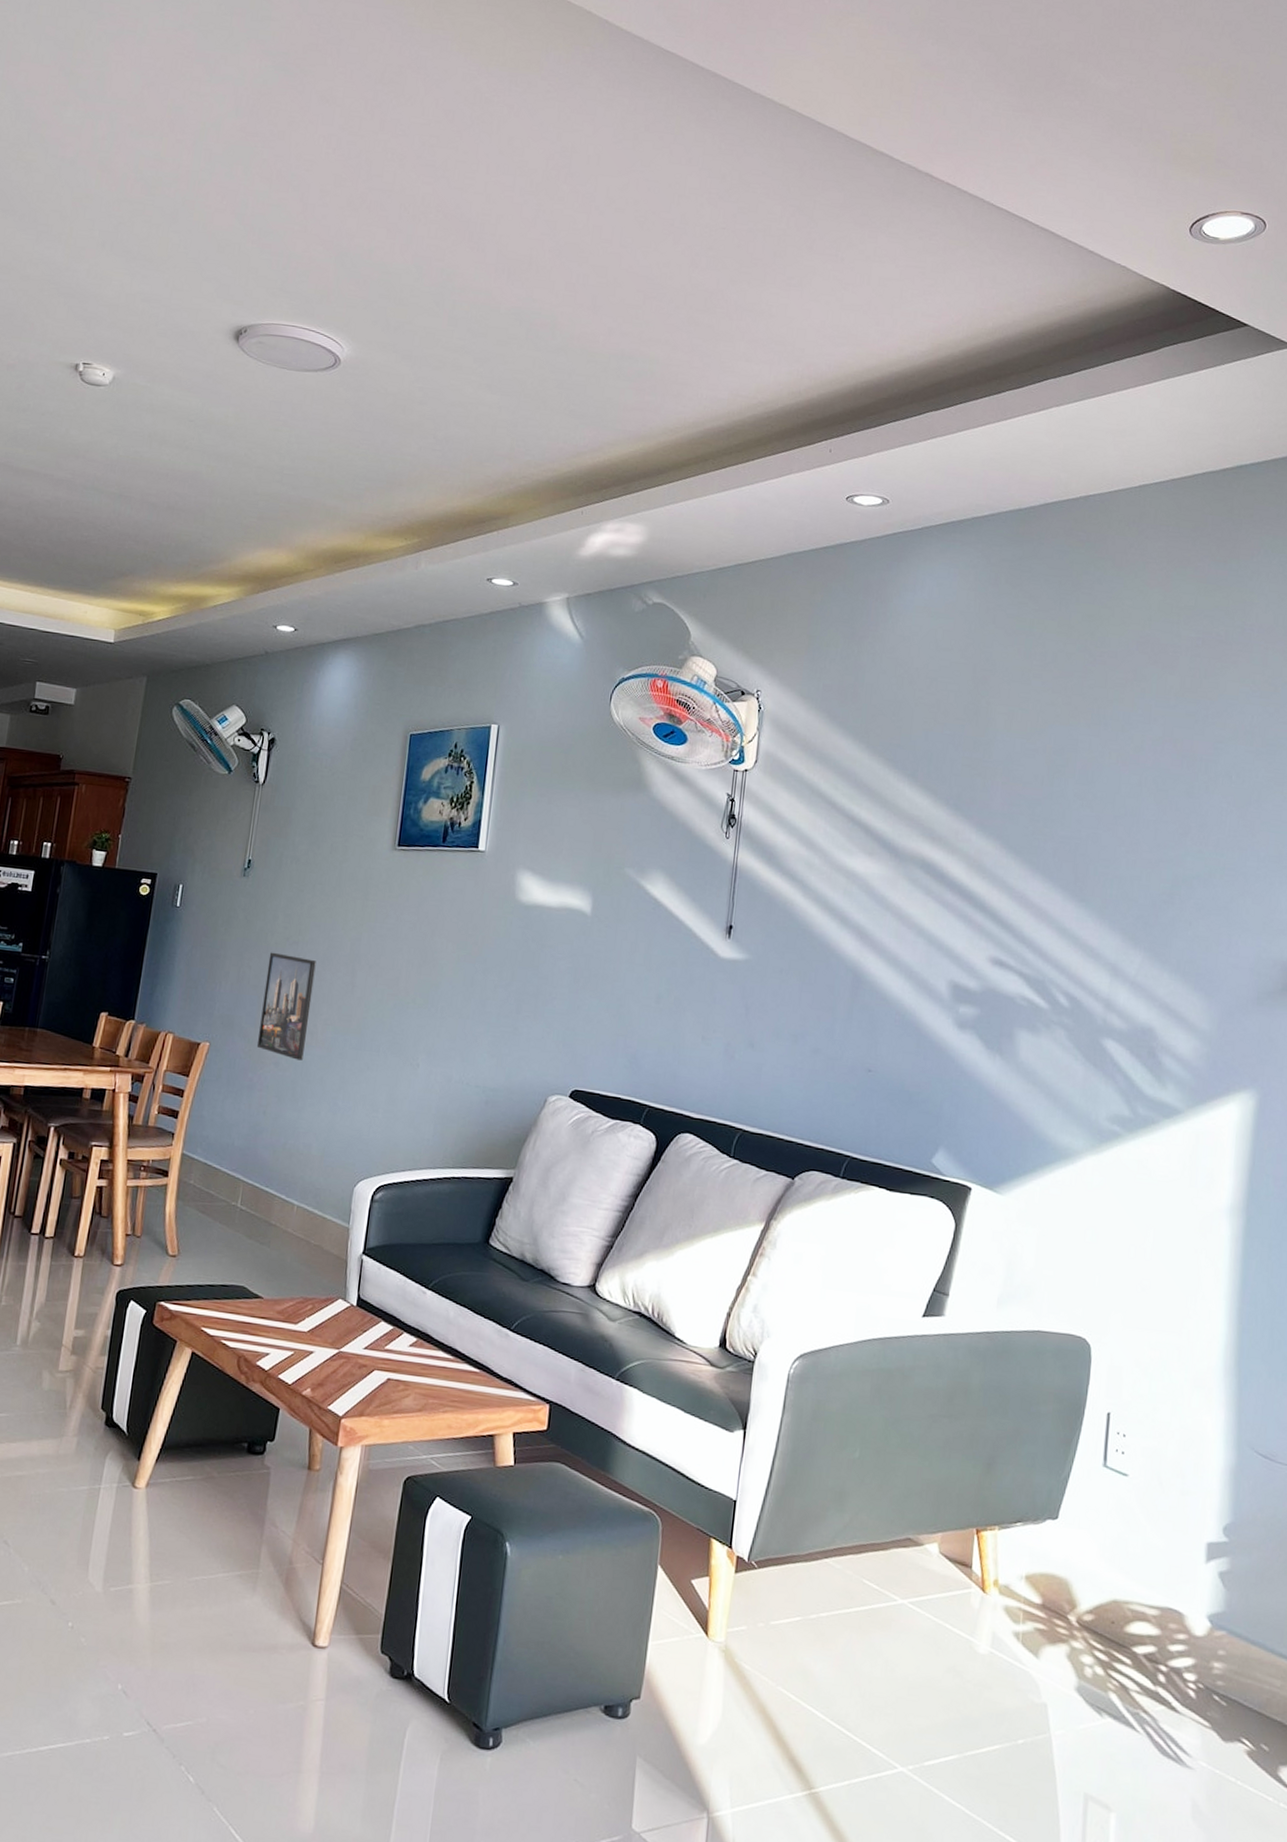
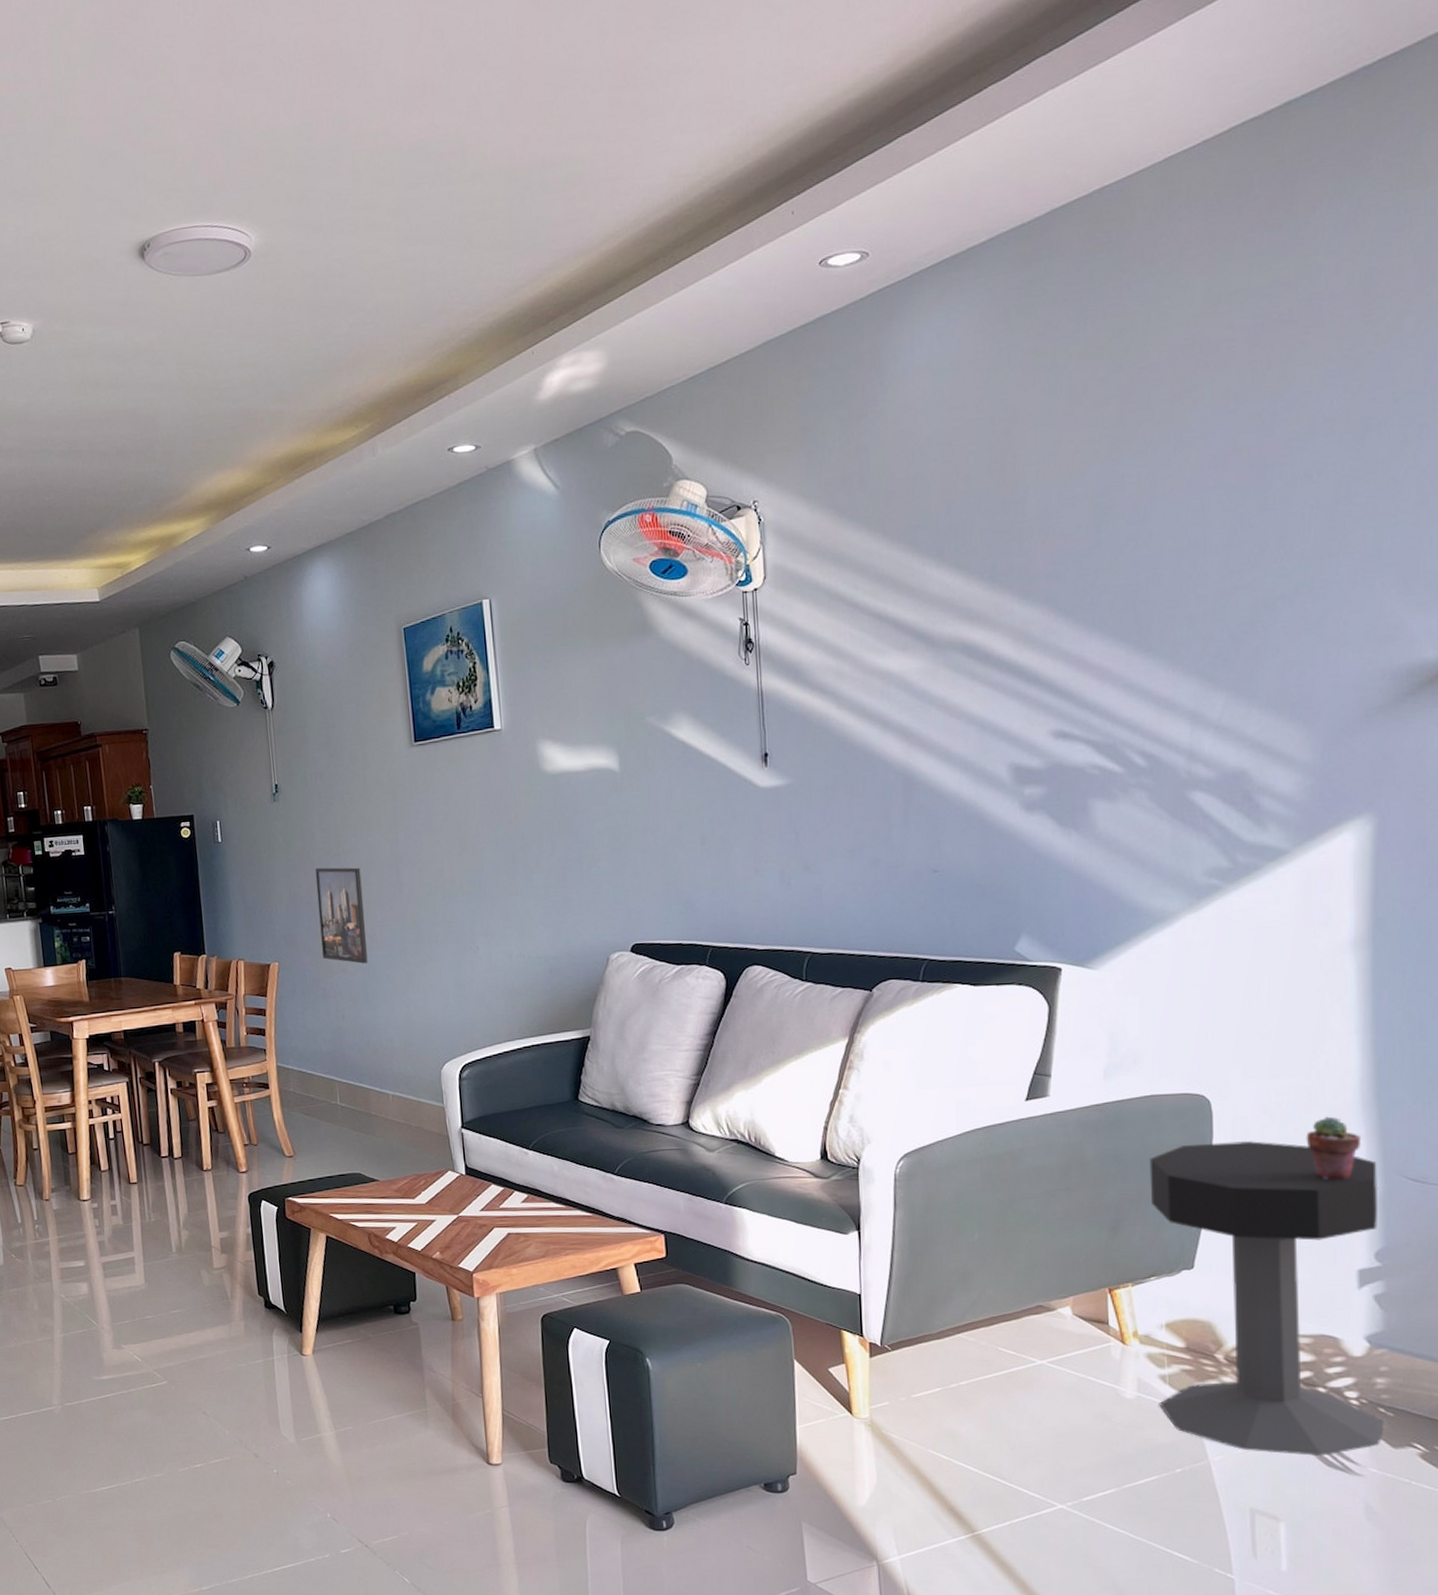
side table: none [1010,1387,1233,1742] -> present [1149,1140,1383,1456]
potted succulent: none [1172,1378,1221,1447] -> present [1306,1116,1362,1180]

